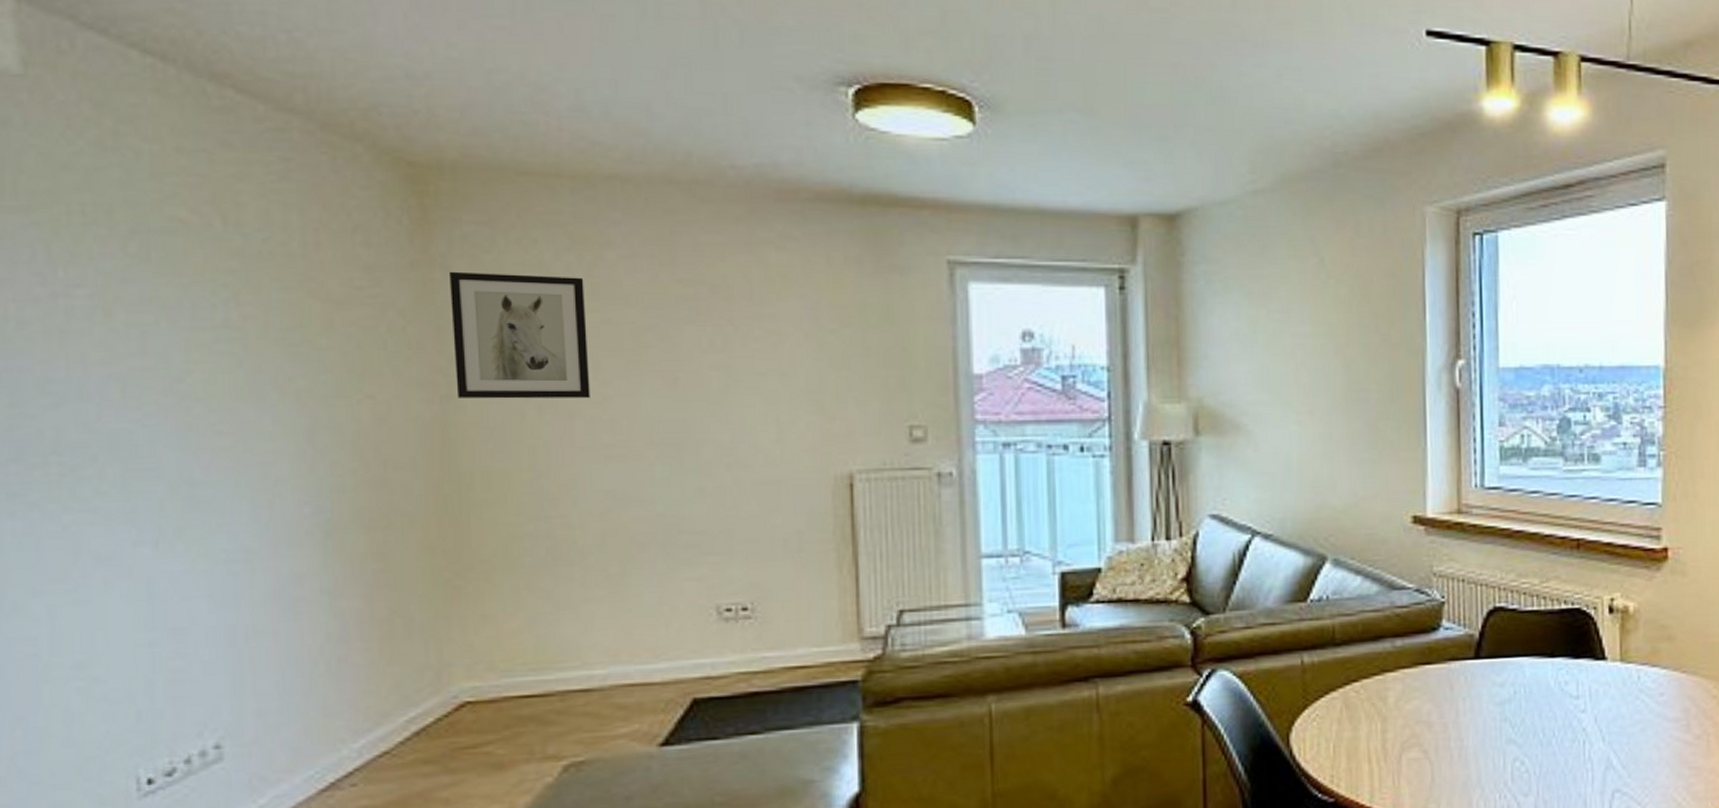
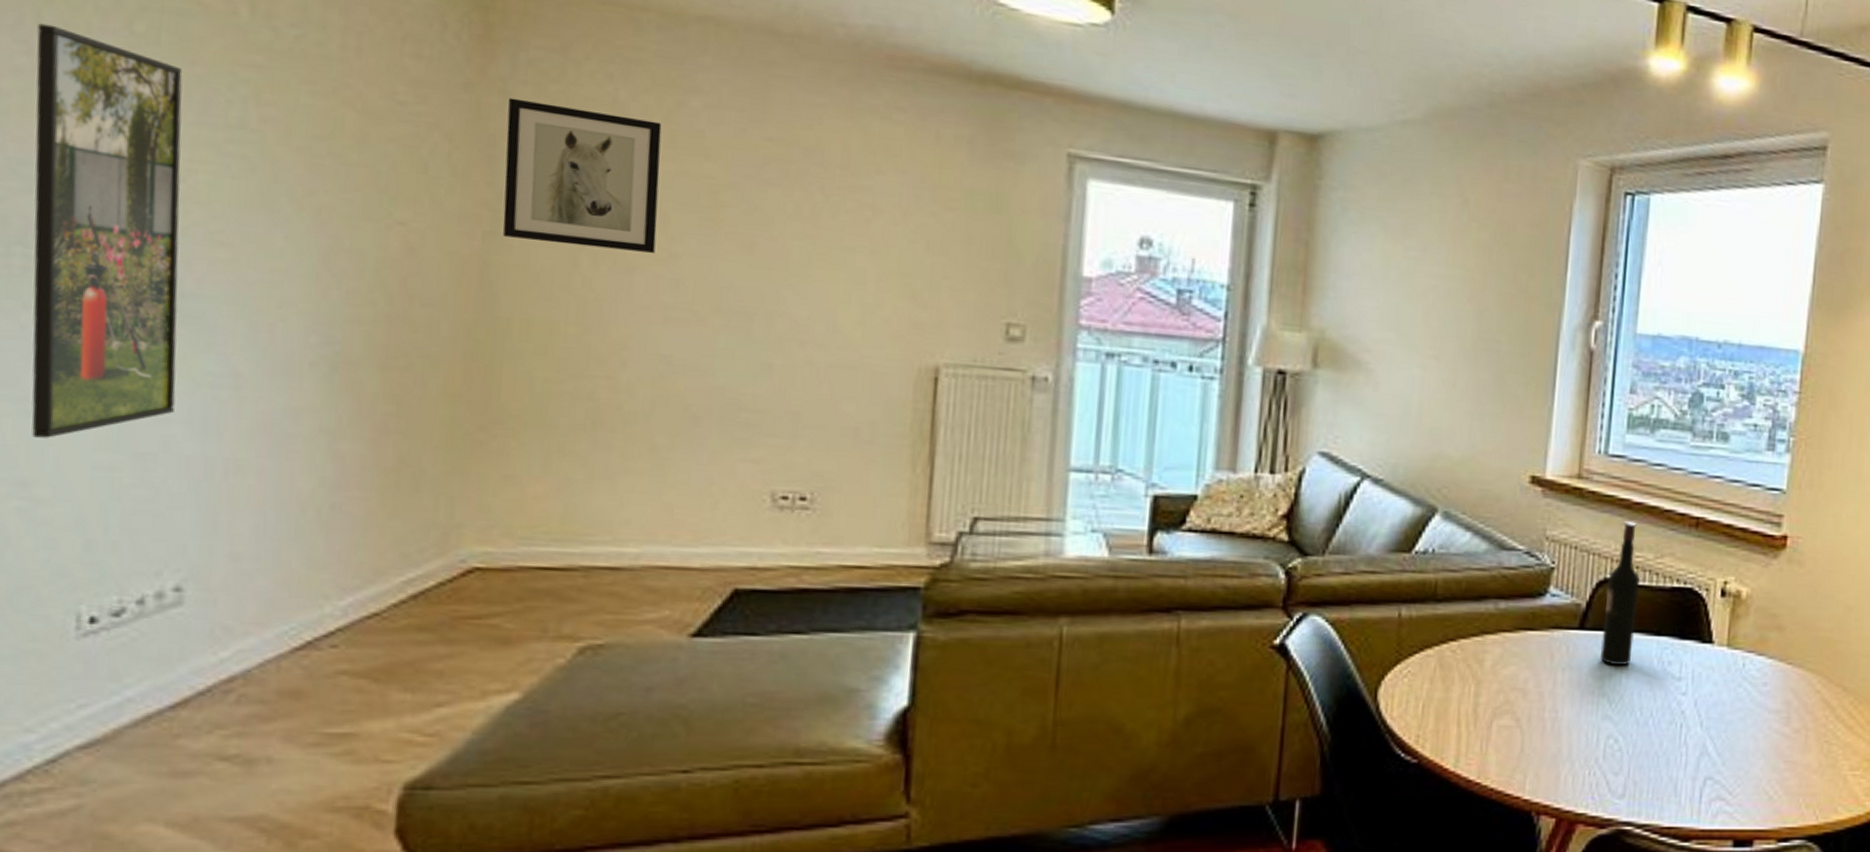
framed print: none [48,256,197,624] -> present [31,23,183,438]
wine bottle: none [1497,550,1529,690] -> present [1600,521,1640,666]

